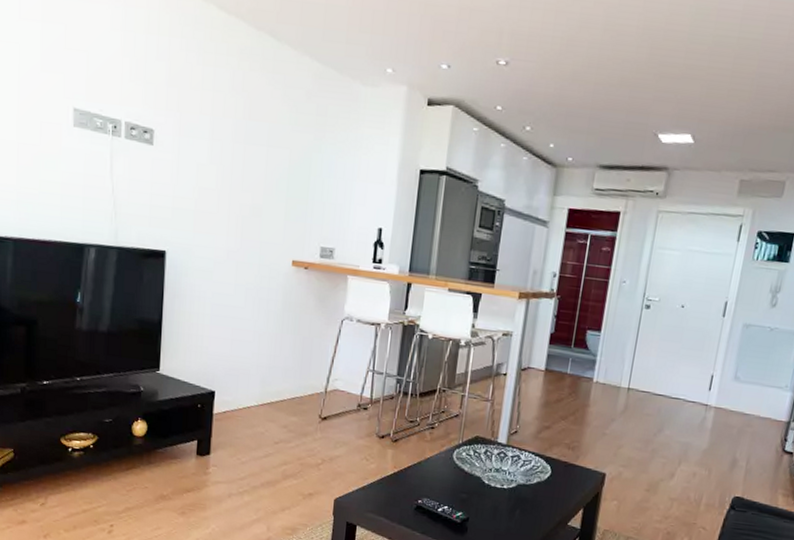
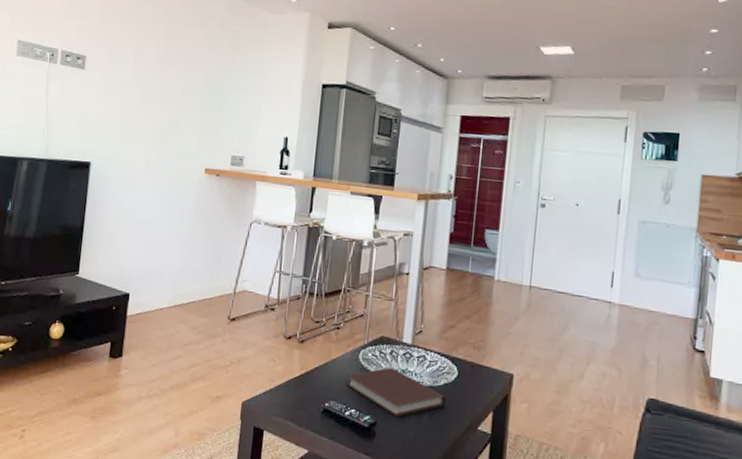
notebook: none [438,466,538,513] -> present [345,368,446,417]

